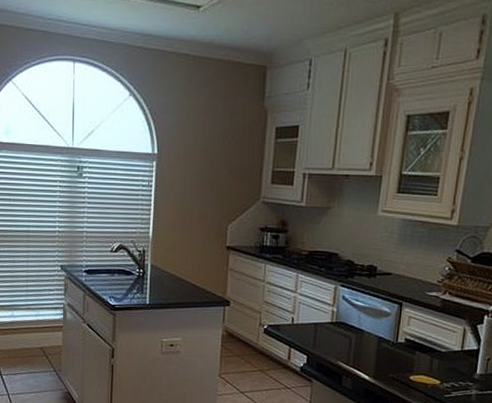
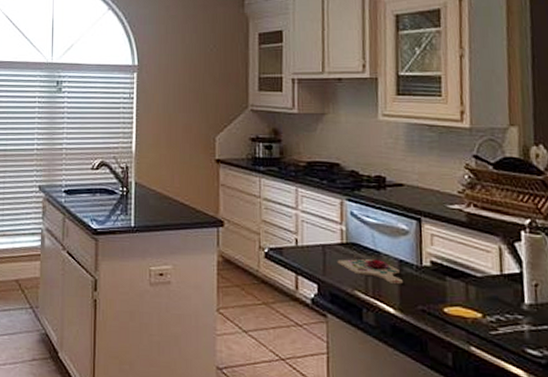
cutting board: none [326,332,379,357] -> present [337,255,403,285]

